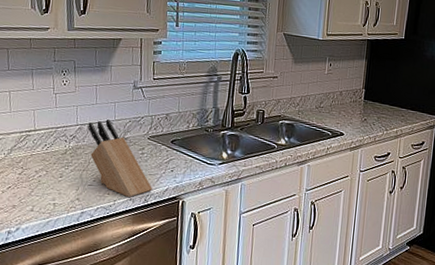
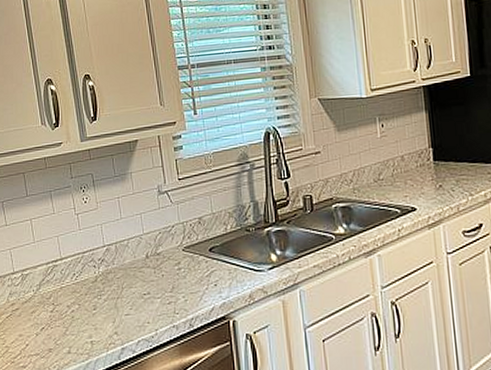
knife block: present [87,118,153,198] -> none [115,233,197,325]

